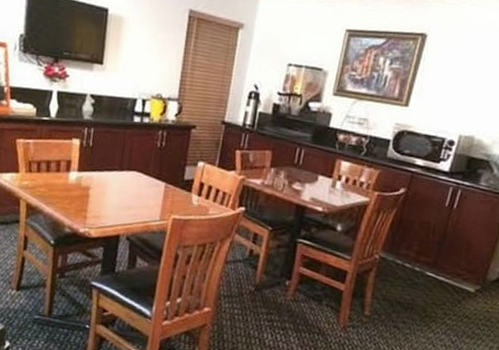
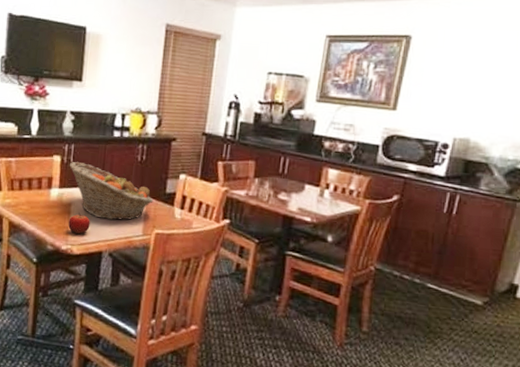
fruit: none [86,196,109,218] -> present [68,212,90,235]
fruit basket: none [88,145,172,206] -> present [69,161,154,221]

